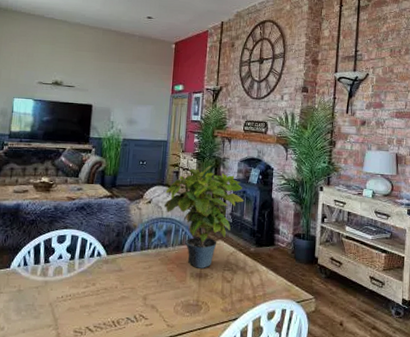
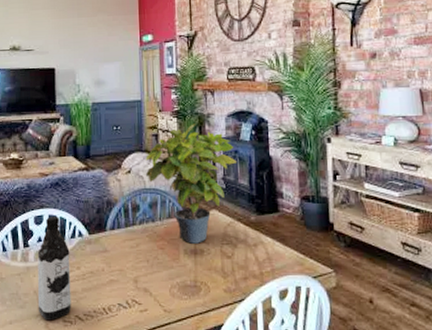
water bottle: none [51,236,88,331] -> present [37,215,72,321]

